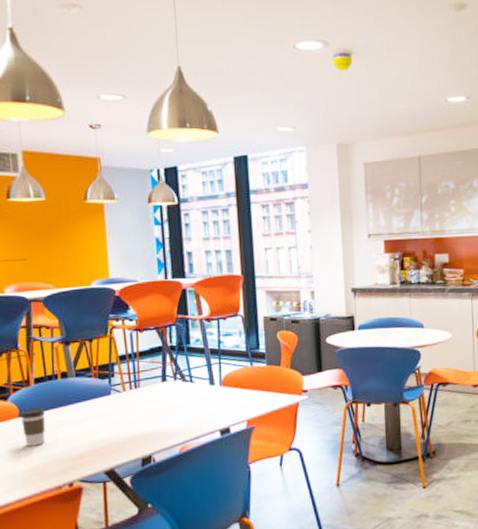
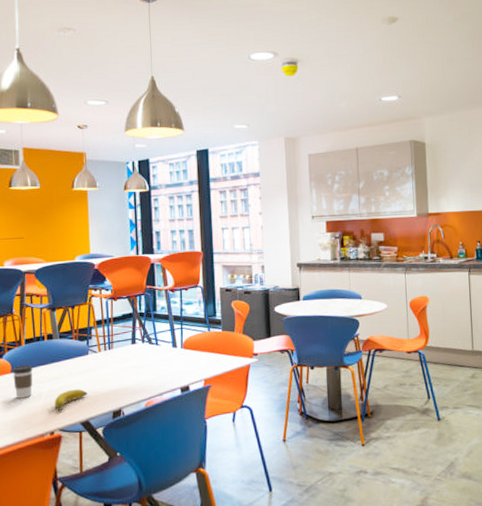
banana: none [72,434,112,461] -> present [54,389,88,413]

